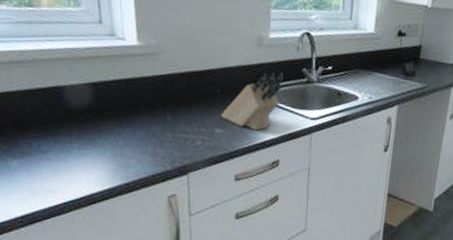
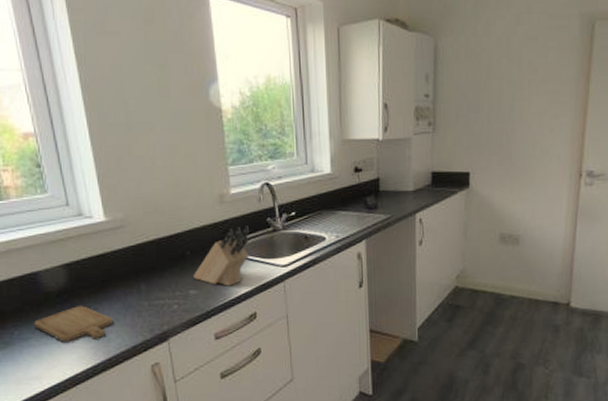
chopping board: none [54,127,135,163] -> present [34,306,113,341]

